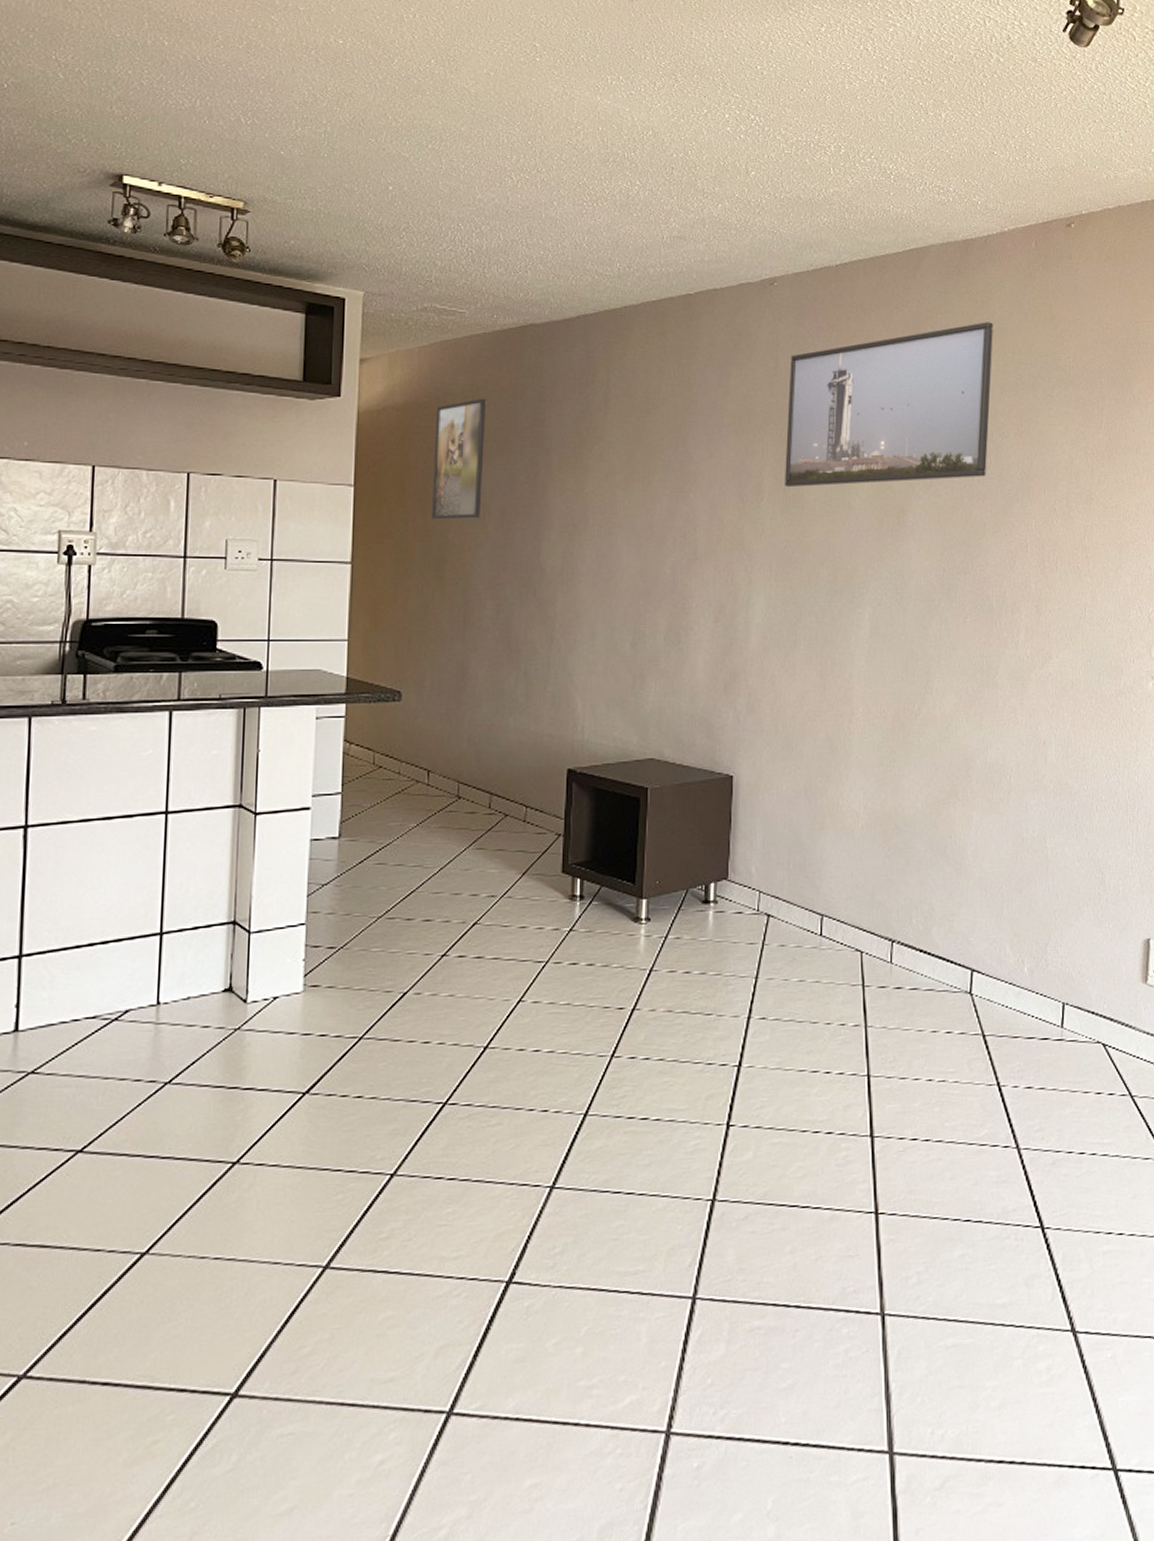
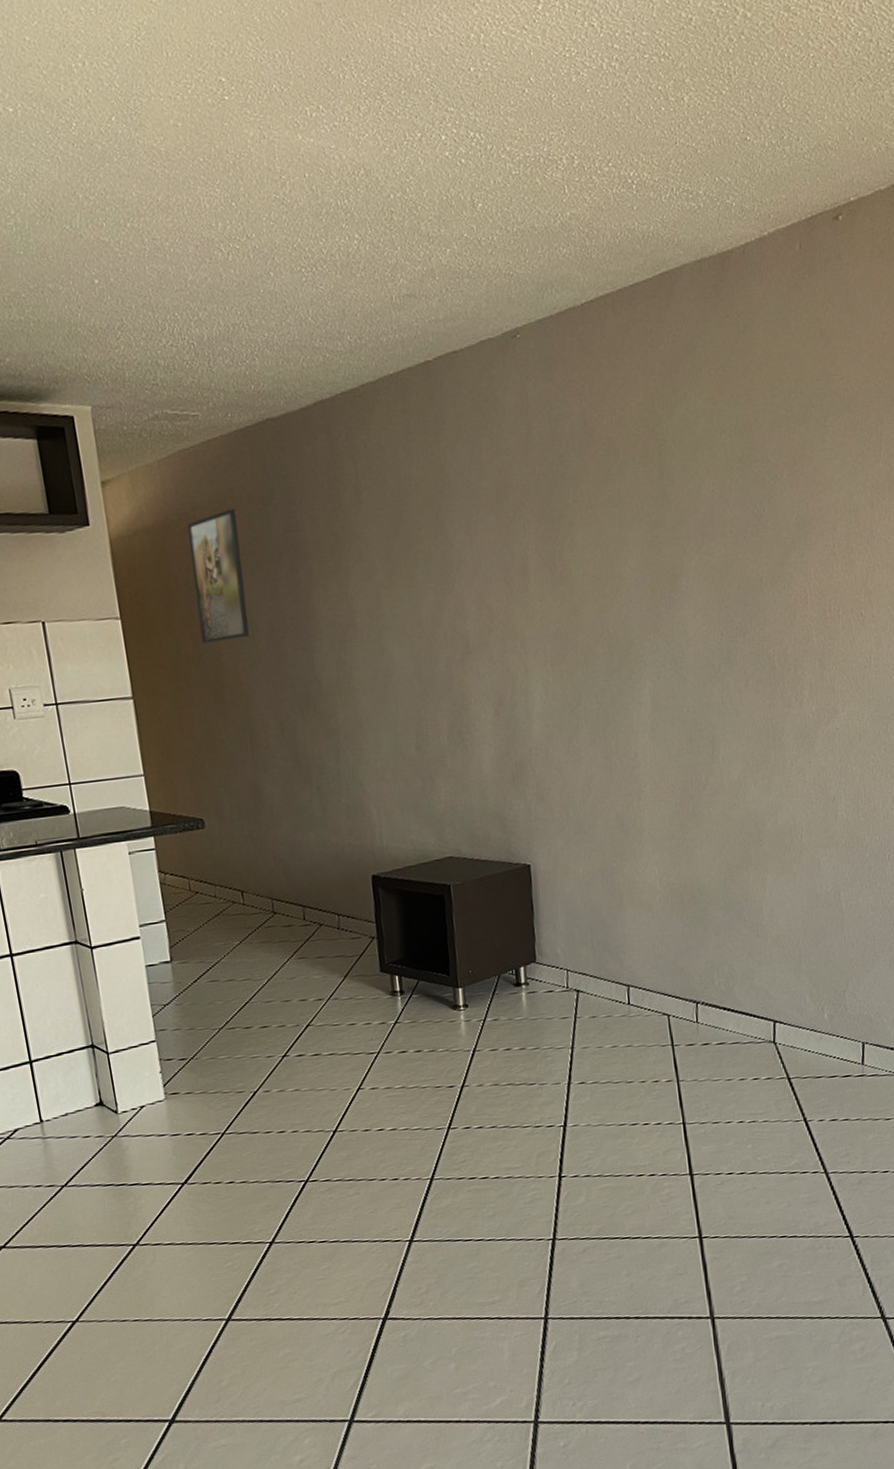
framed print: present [785,322,993,488] -> none [543,348,760,565]

